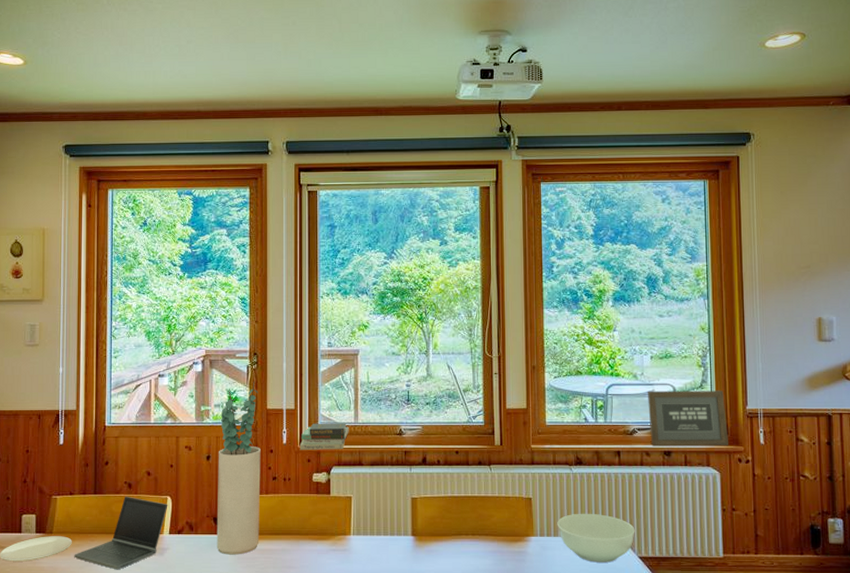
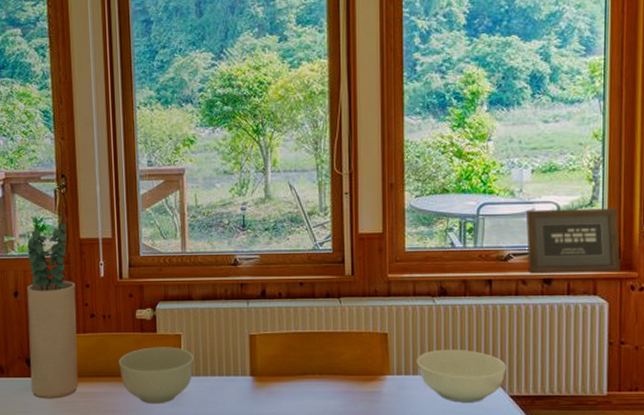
bowl: none [295,508,363,561] -> present [118,347,195,404]
books: present [299,423,349,450] -> none [119,253,176,284]

